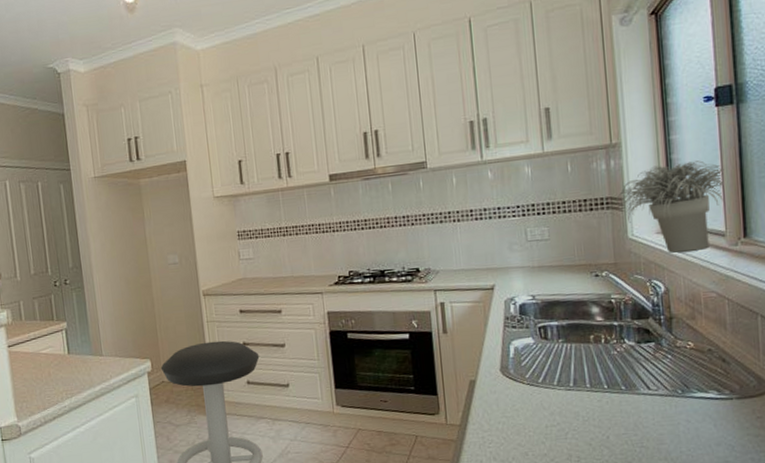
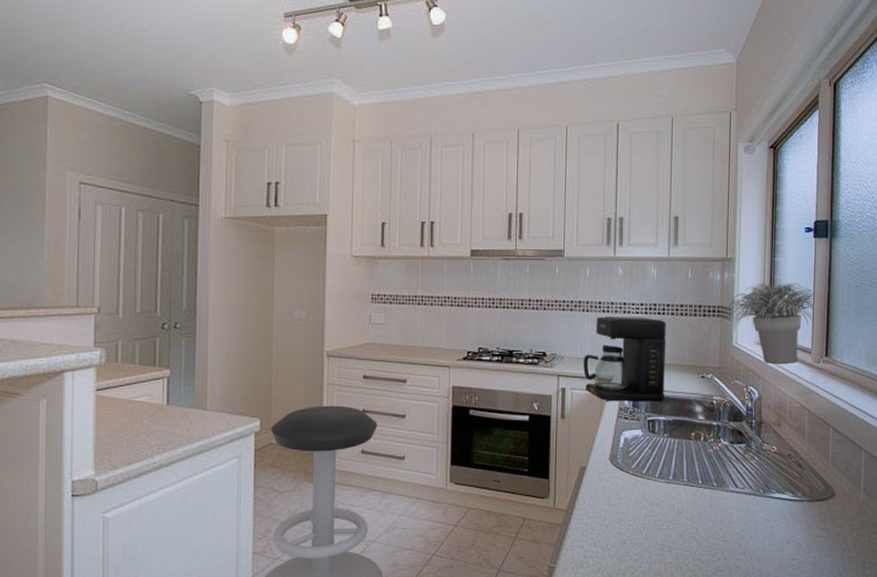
coffee maker: none [460,219,556,311] -> present [583,316,667,402]

